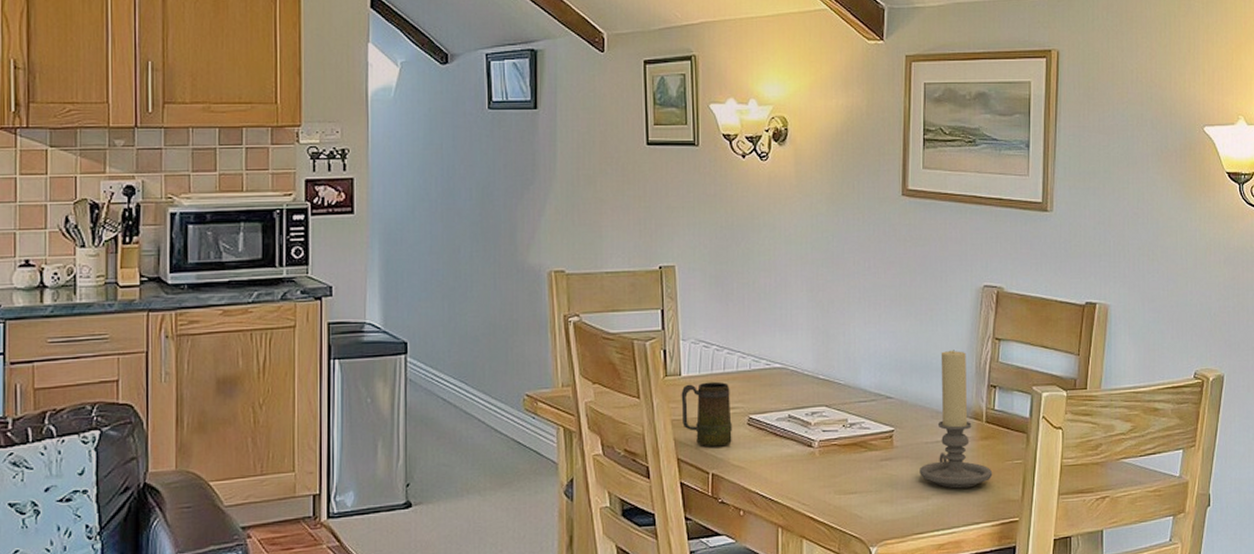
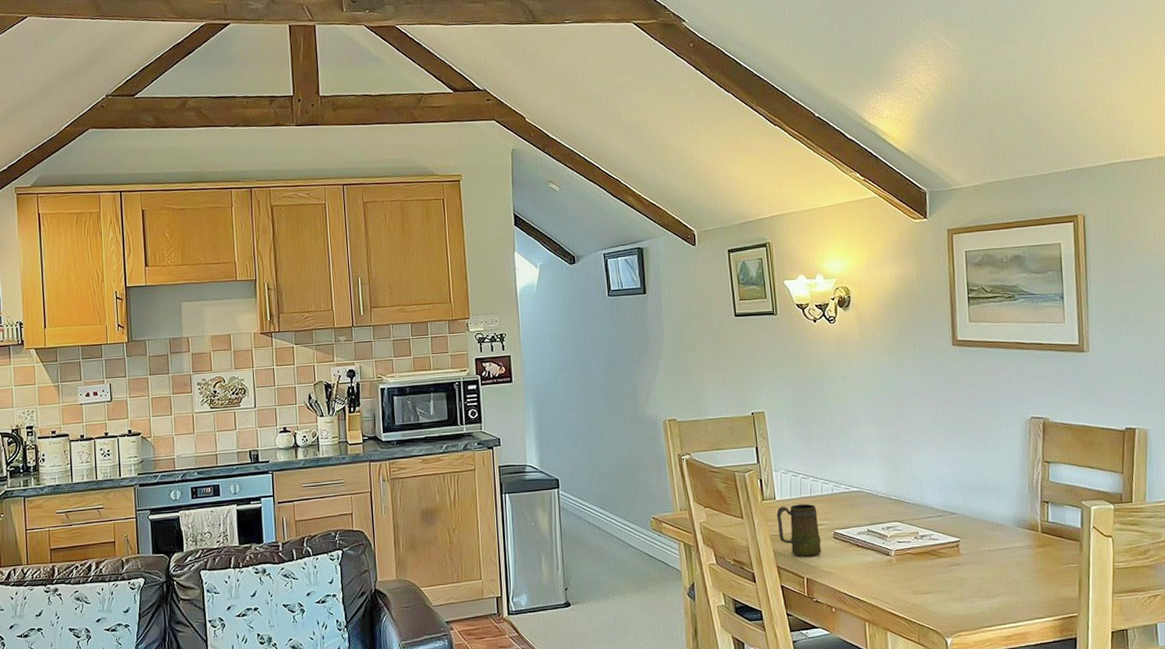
candle holder: present [920,350,993,489] -> none [985,472,1051,589]

